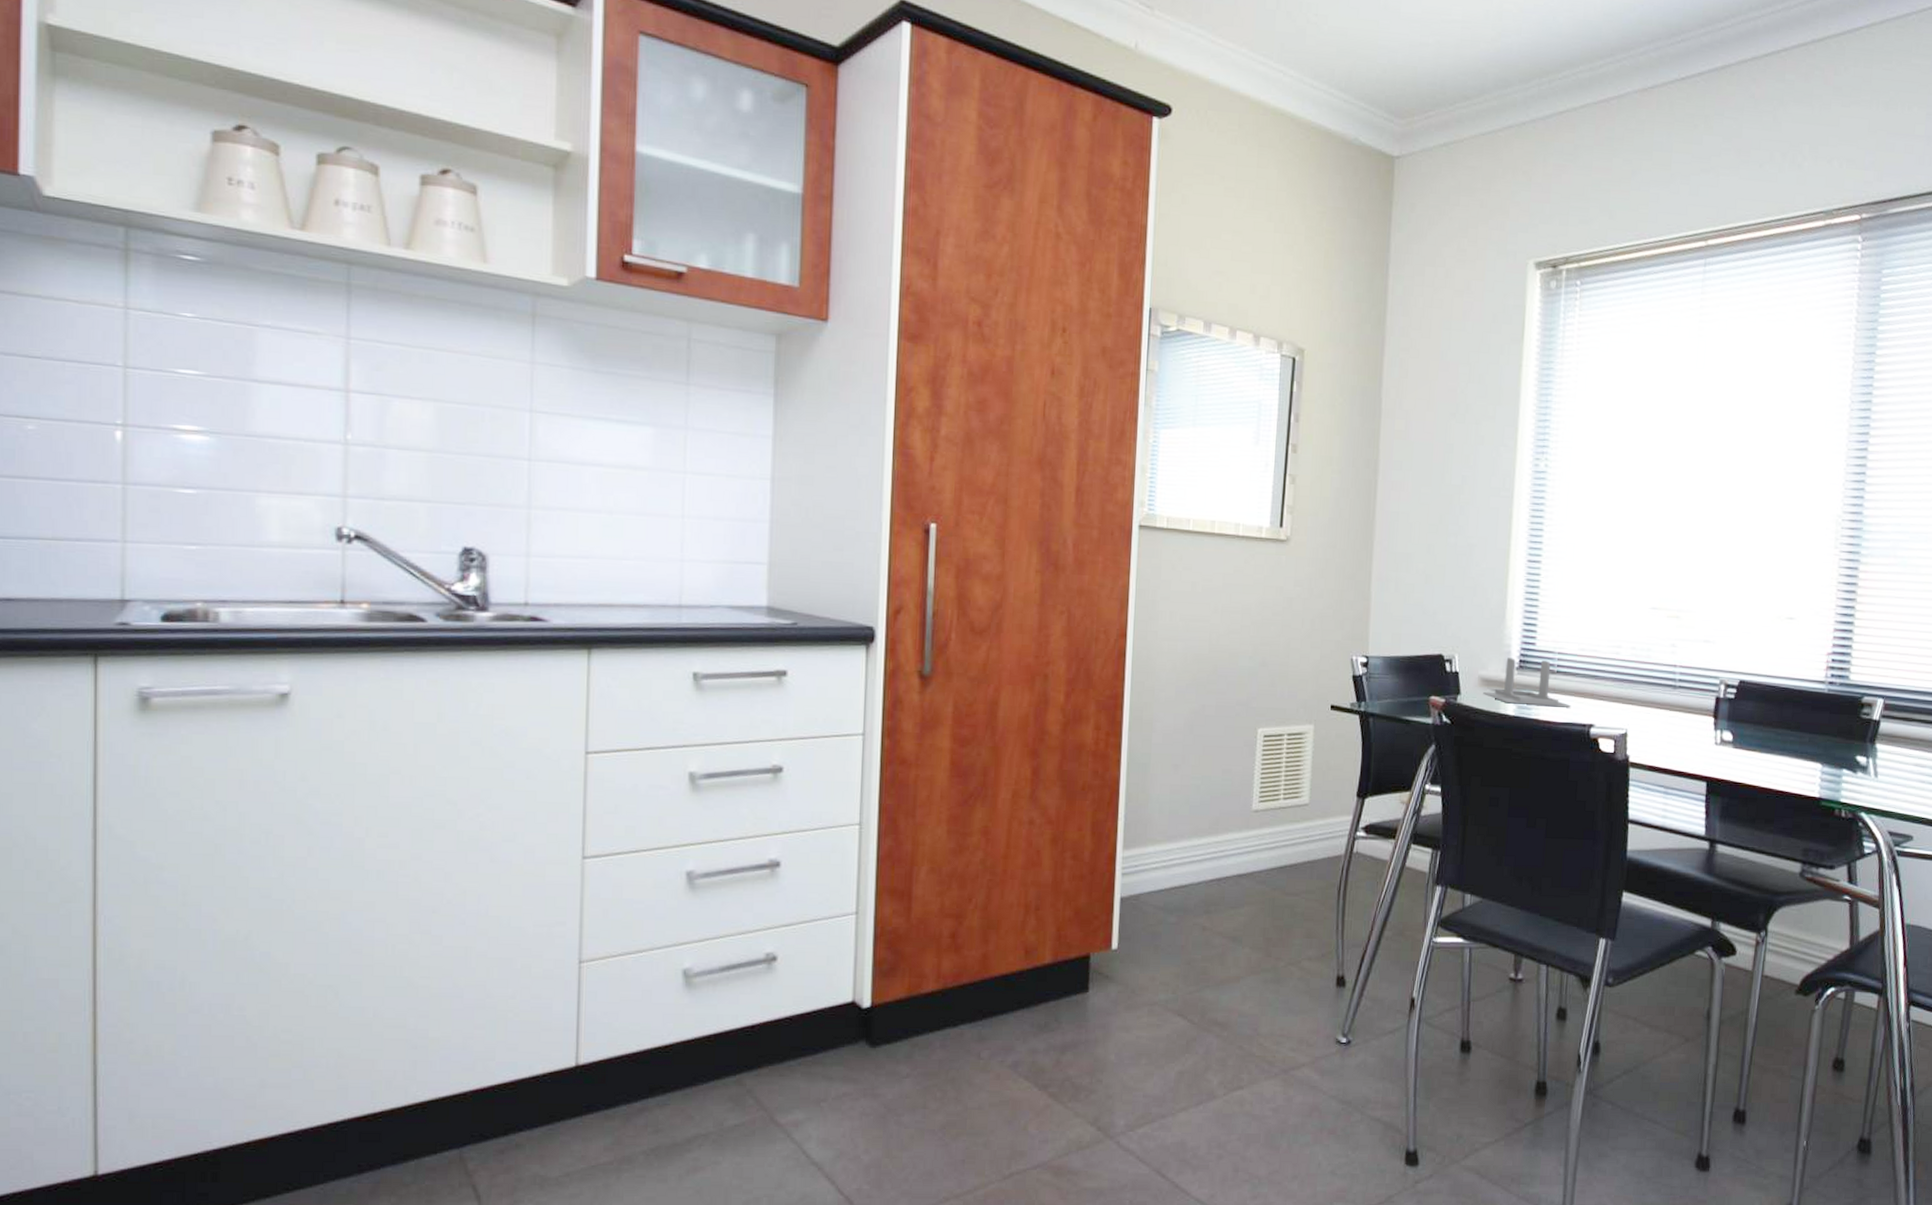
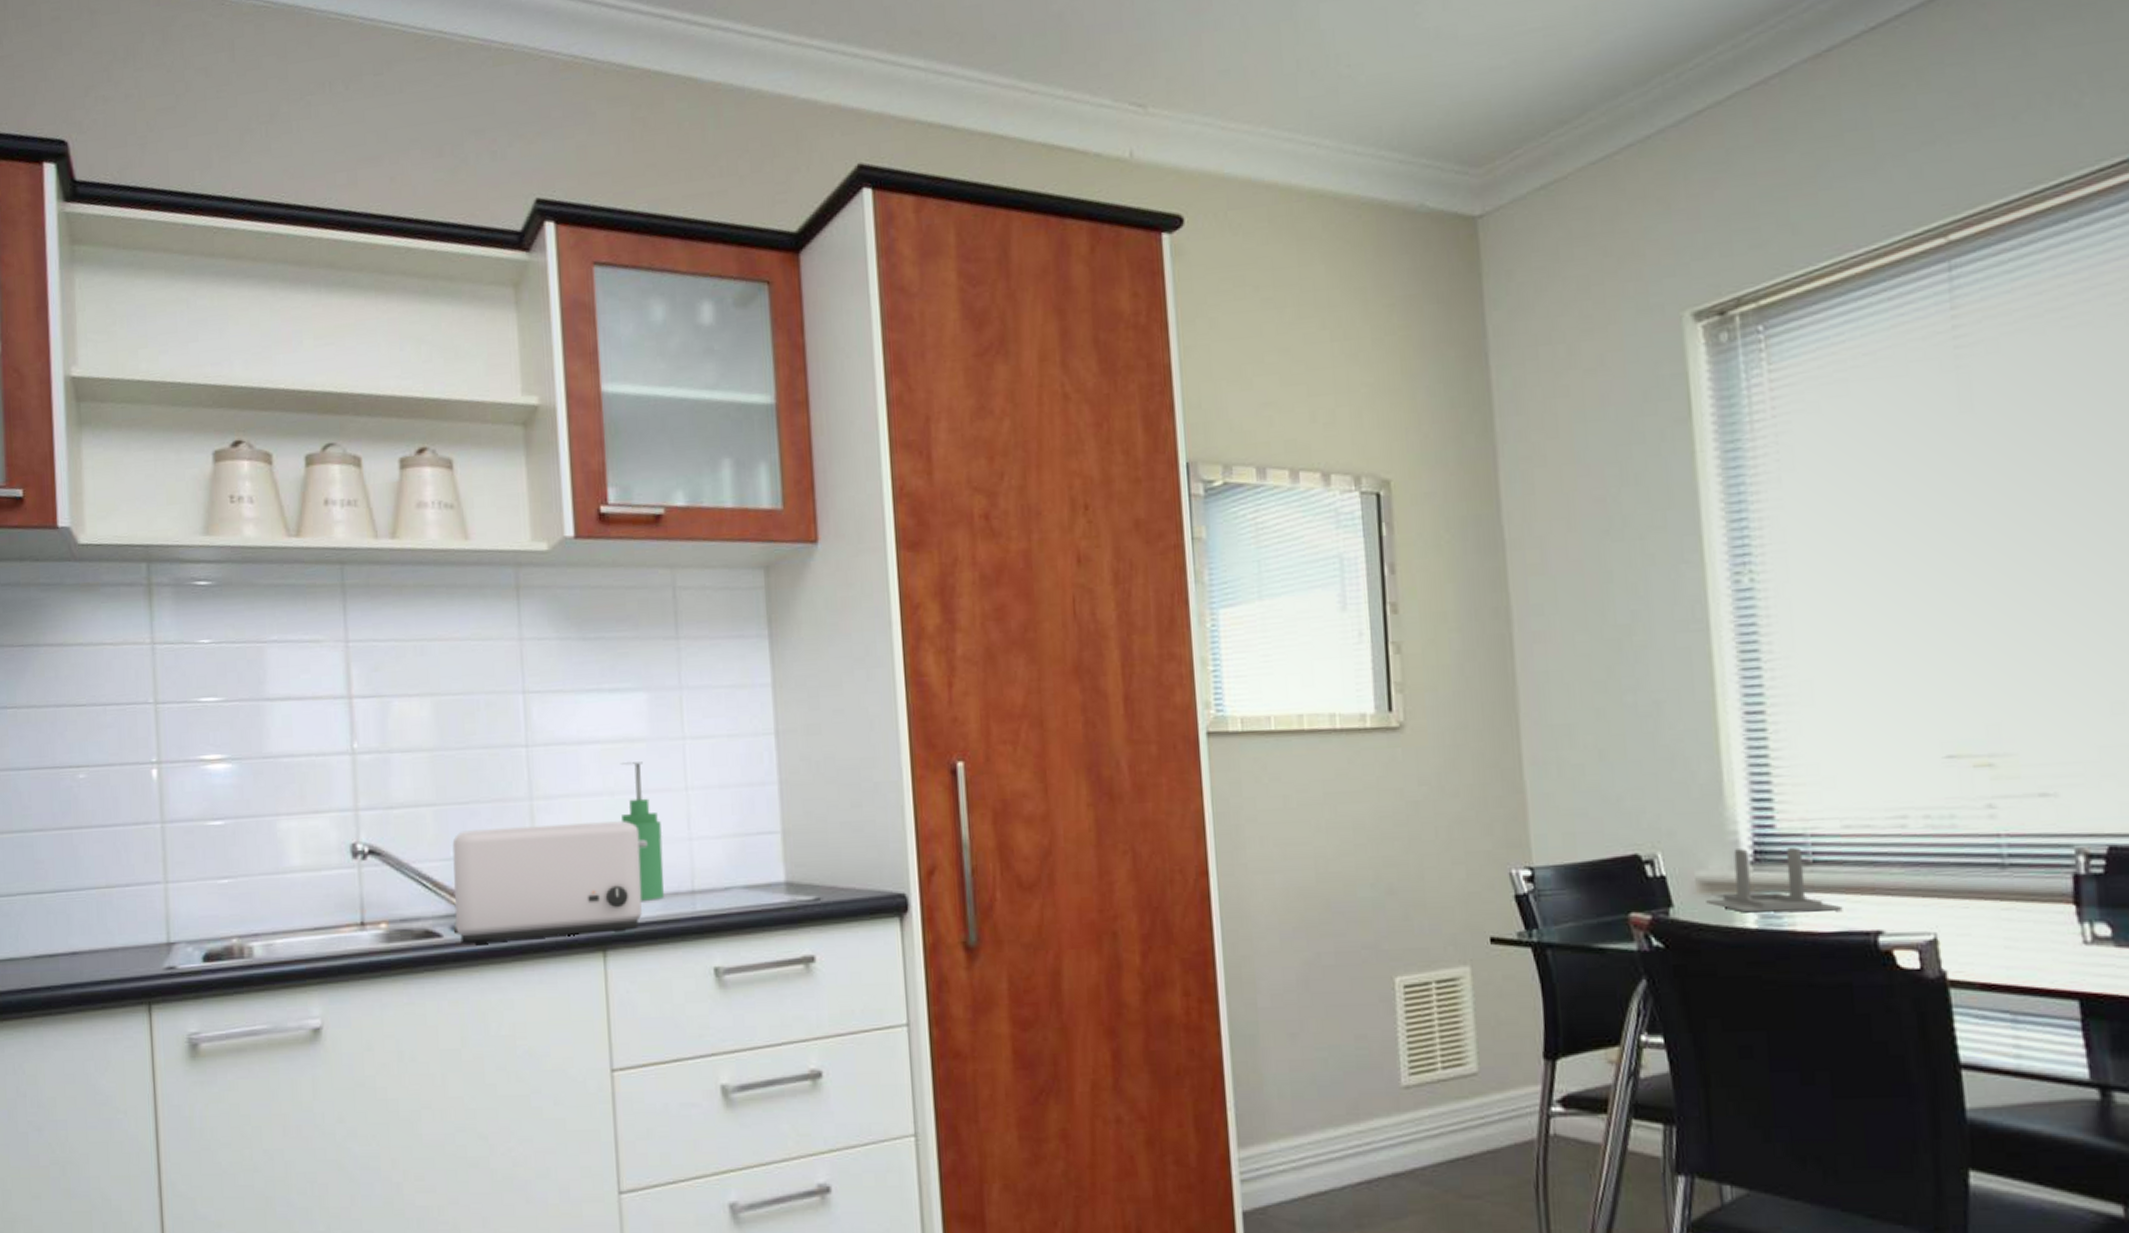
toaster: none [438,528,641,635] -> present [452,821,648,946]
soap dispenser: none [618,486,655,610] -> present [620,762,664,901]

